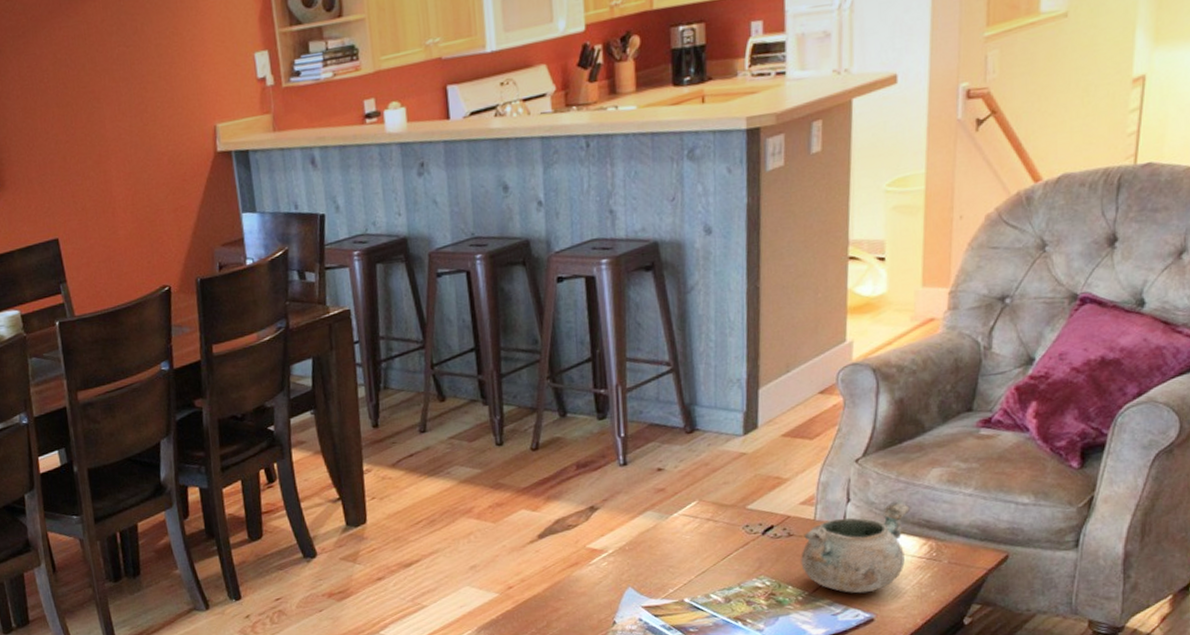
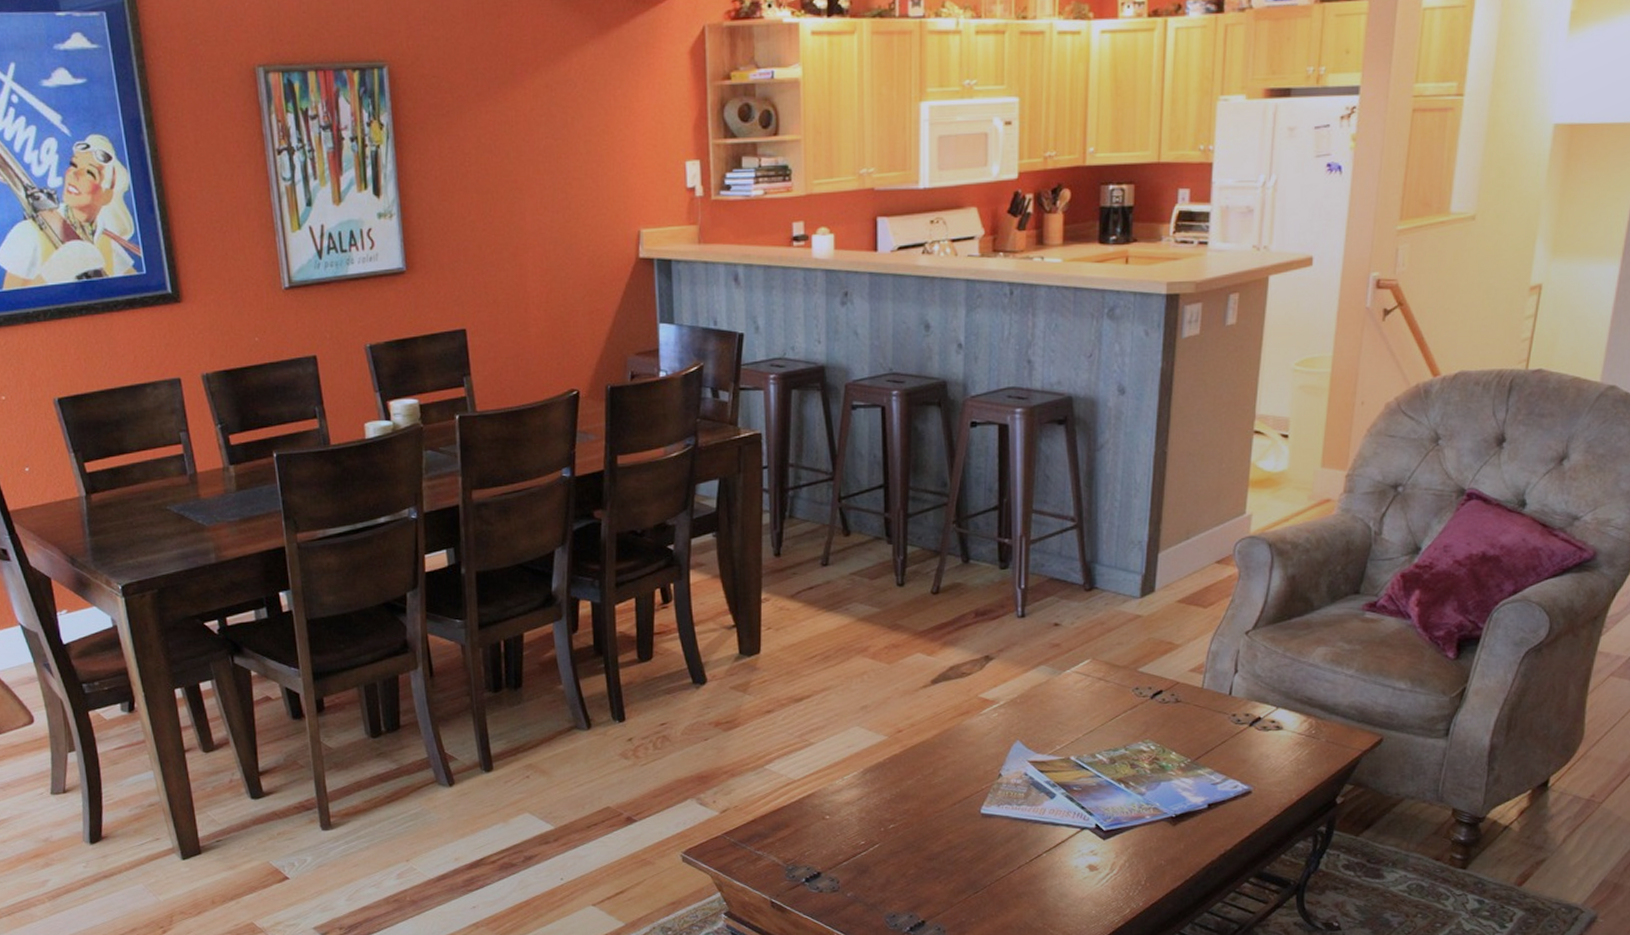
decorative bowl: present [801,502,910,594] -> none [1186,677,1294,765]

